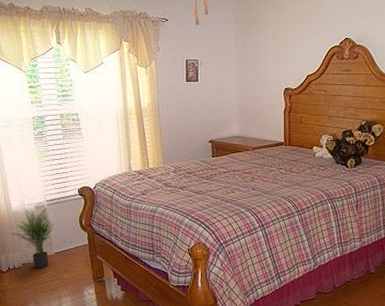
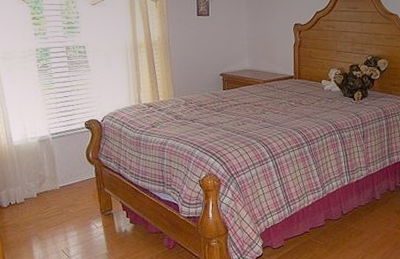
potted plant: present [9,207,55,269] -> none [10,141,61,203]

